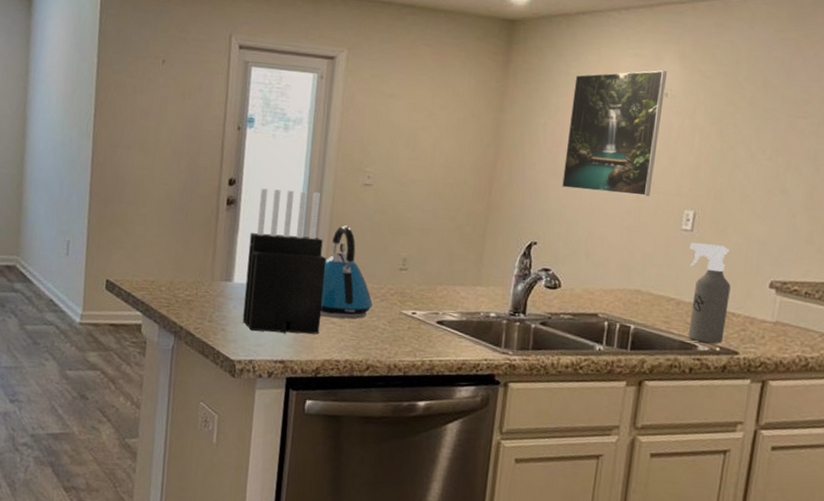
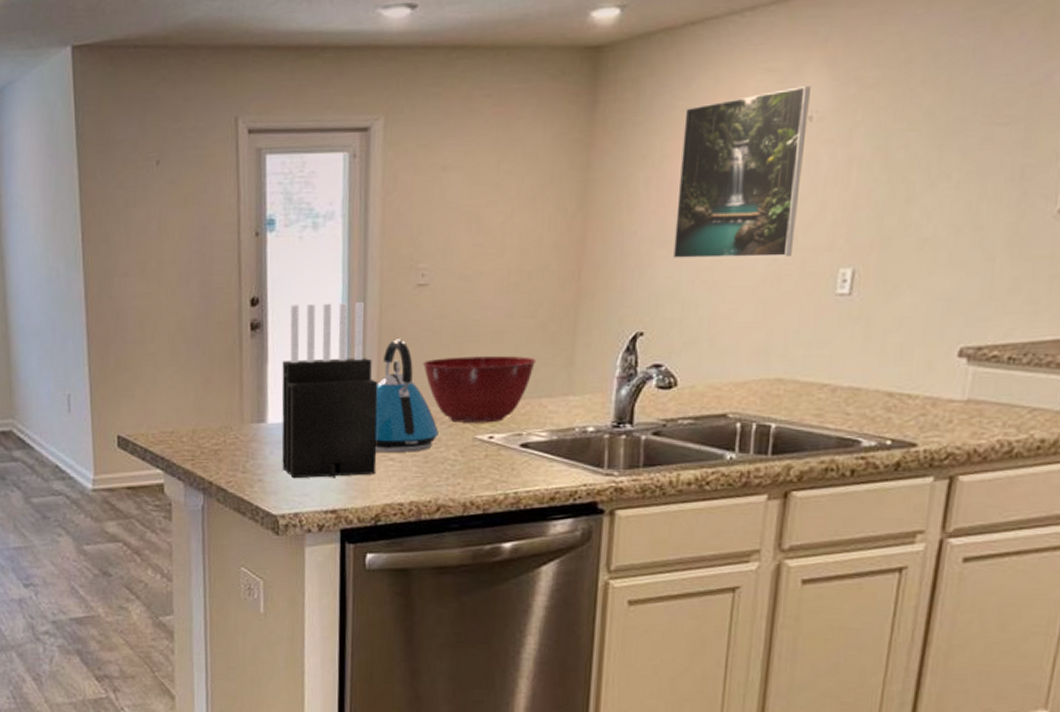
mixing bowl: none [363,244,454,302] -> present [422,356,537,423]
spray bottle: present [687,242,731,344] -> none [847,309,905,435]

